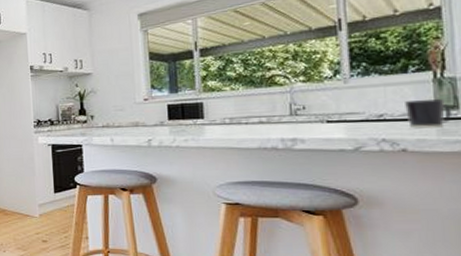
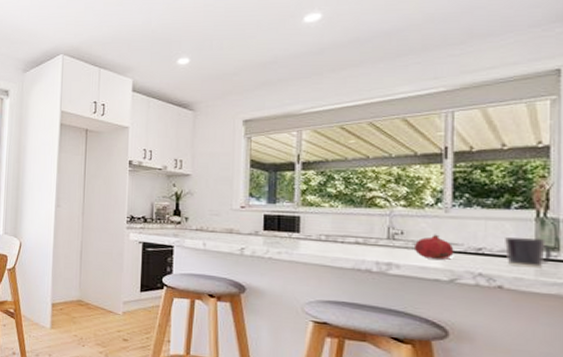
fruit: none [316,105,356,130] -> present [413,234,454,260]

